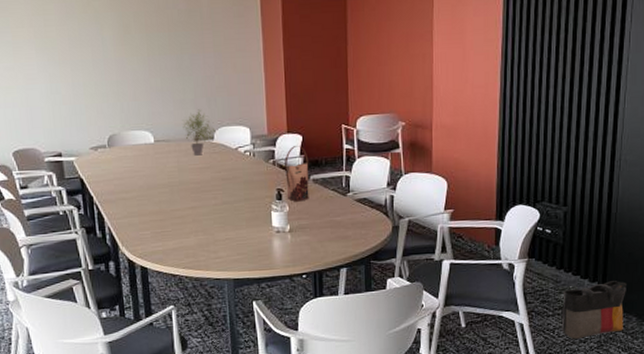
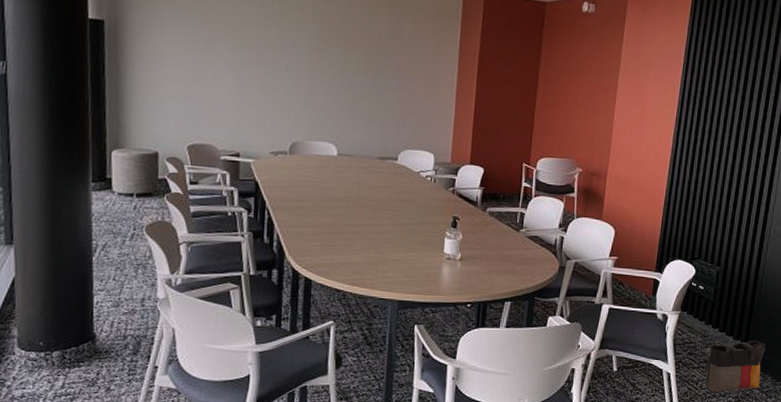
potted plant: present [182,109,216,156] -> none [368,129,400,174]
handbag: present [282,146,309,202] -> none [461,177,488,232]

